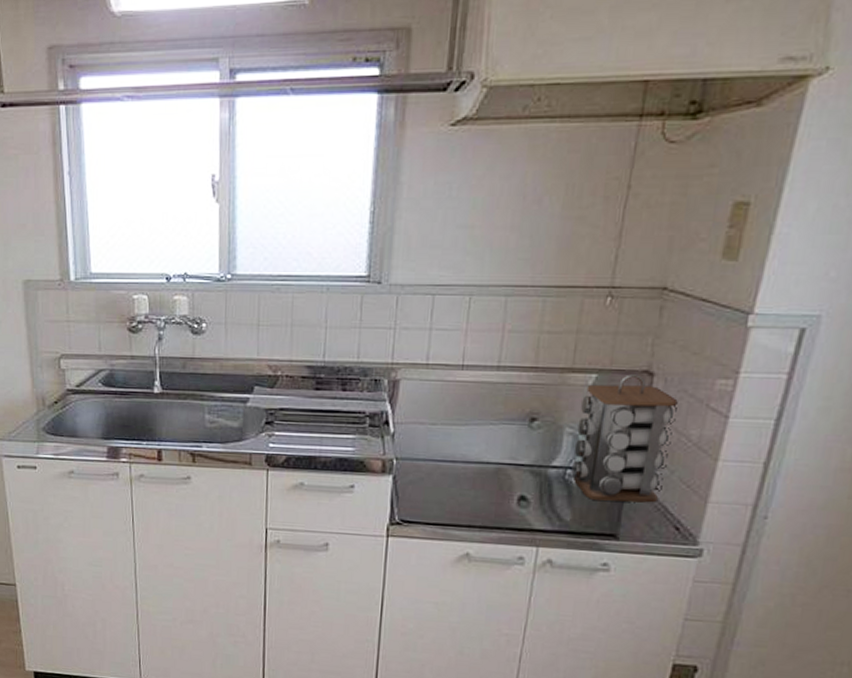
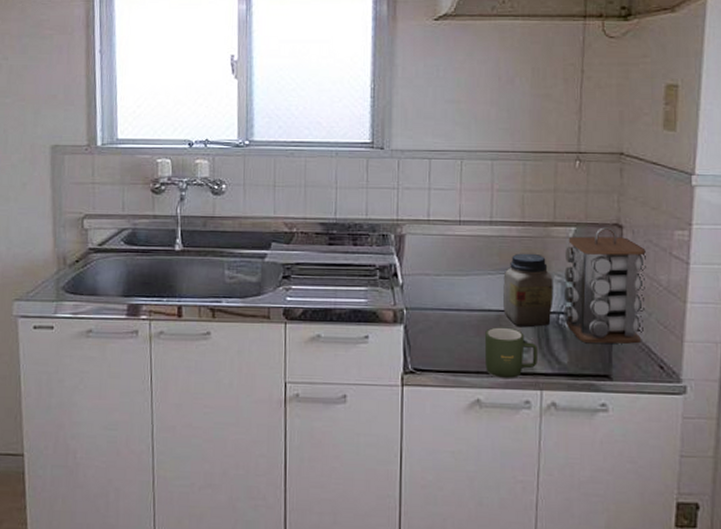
mug: none [478,480,538,535] -> present [484,327,537,380]
jar: none [503,402,564,482] -> present [503,253,553,328]

